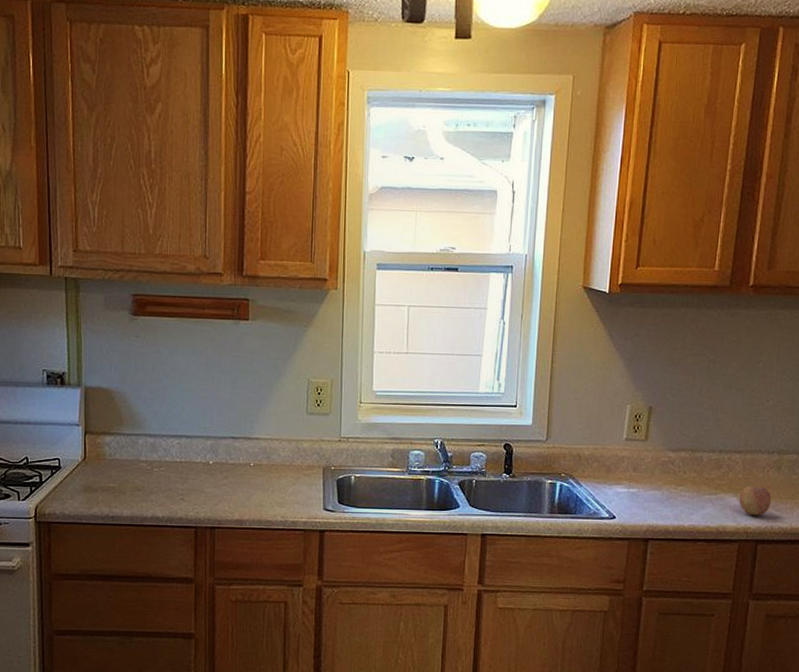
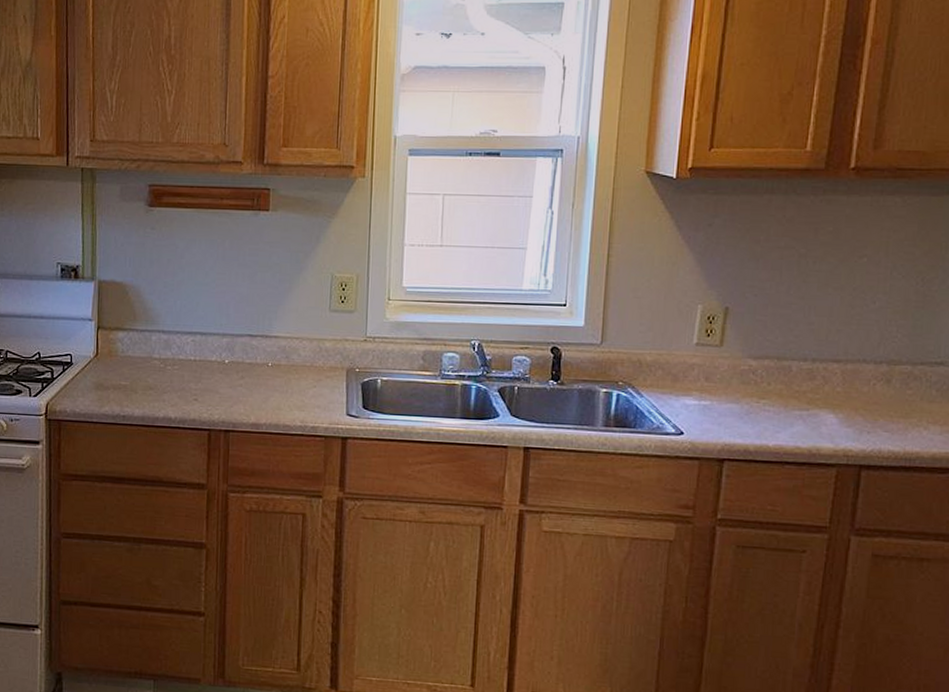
fruit: present [740,486,772,516] -> none [838,401,879,437]

